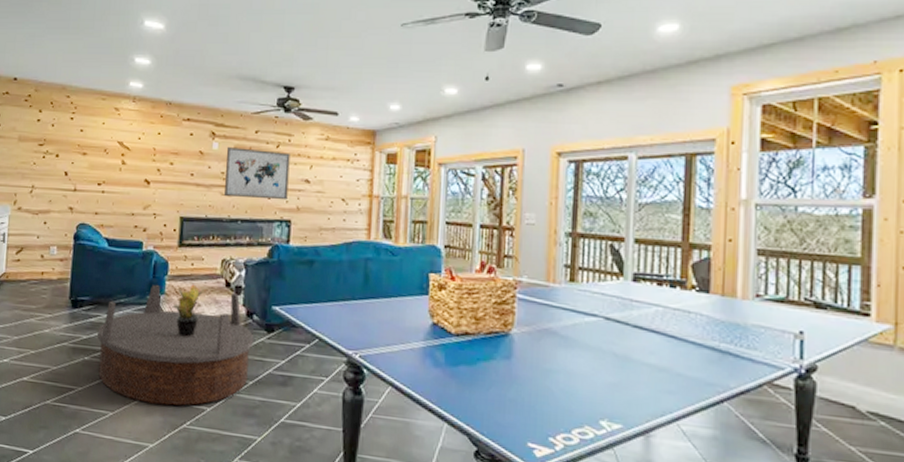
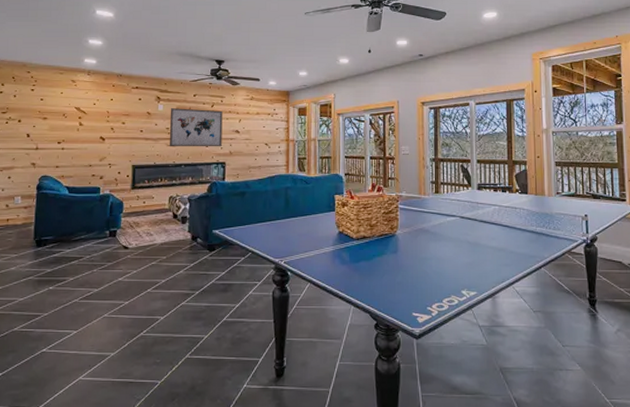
coffee table: present [97,285,254,406] -> none [61,222,199,319]
potted plant: present [172,284,206,337] -> none [127,218,156,261]

